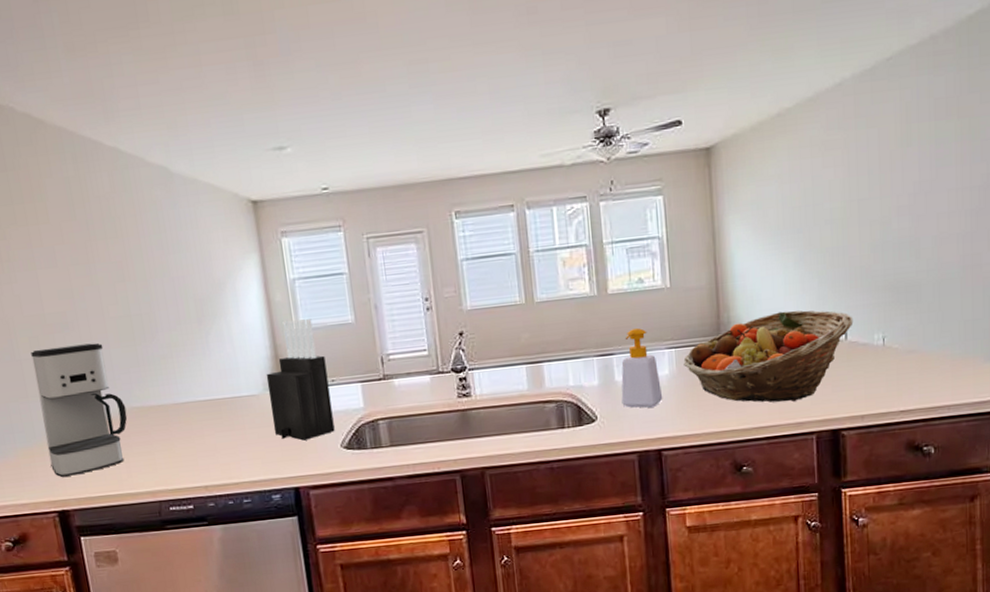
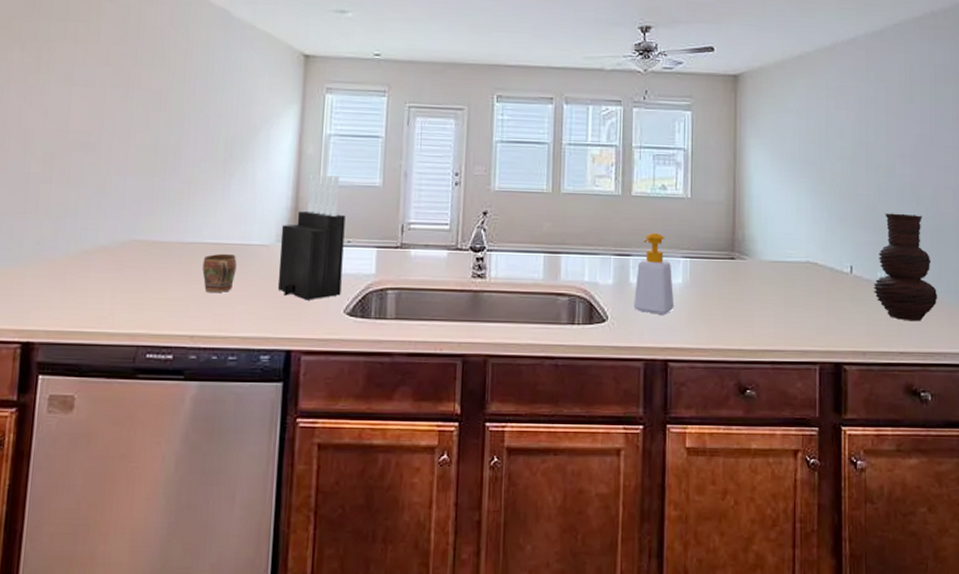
coffee maker: present [31,342,128,477] -> none [28,165,127,305]
mug: none [200,407,233,446] -> present [202,253,237,294]
fruit basket: present [683,310,854,402] -> none [697,237,859,328]
vase: none [871,269,941,380] -> present [874,213,938,322]

